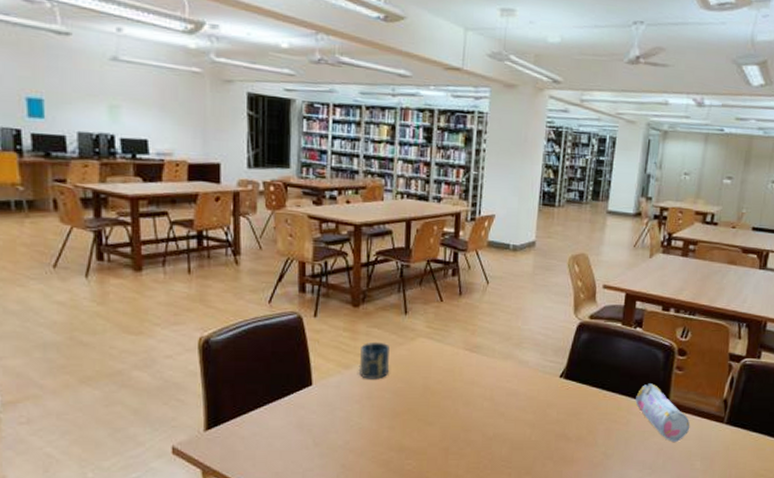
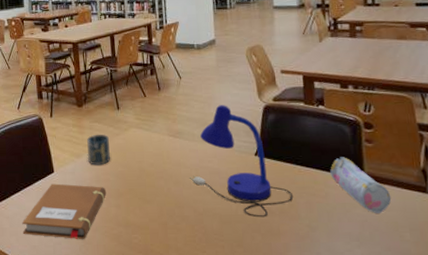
notebook: none [262,399,379,465] -> present [22,183,107,239]
desk lamp: none [481,318,594,444] -> present [189,105,294,218]

